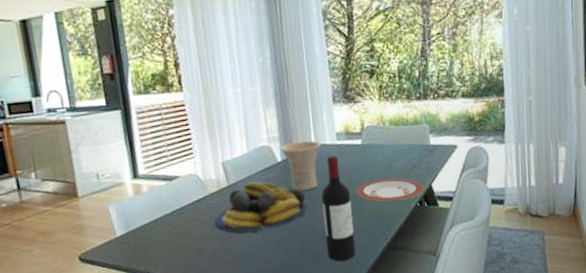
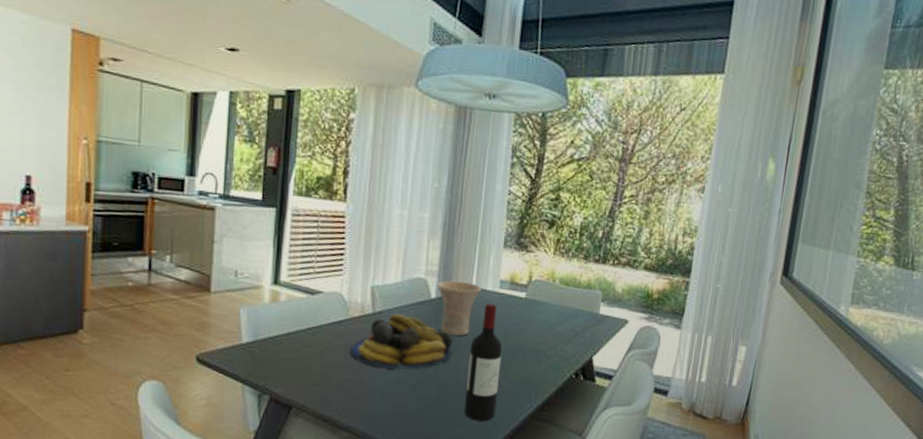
plate: present [356,178,424,203] -> none [509,340,584,369]

